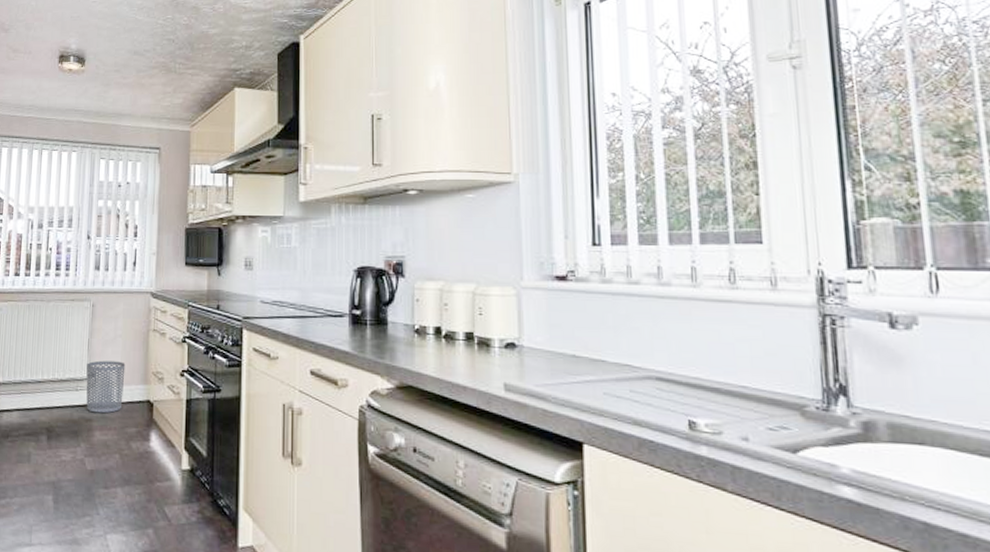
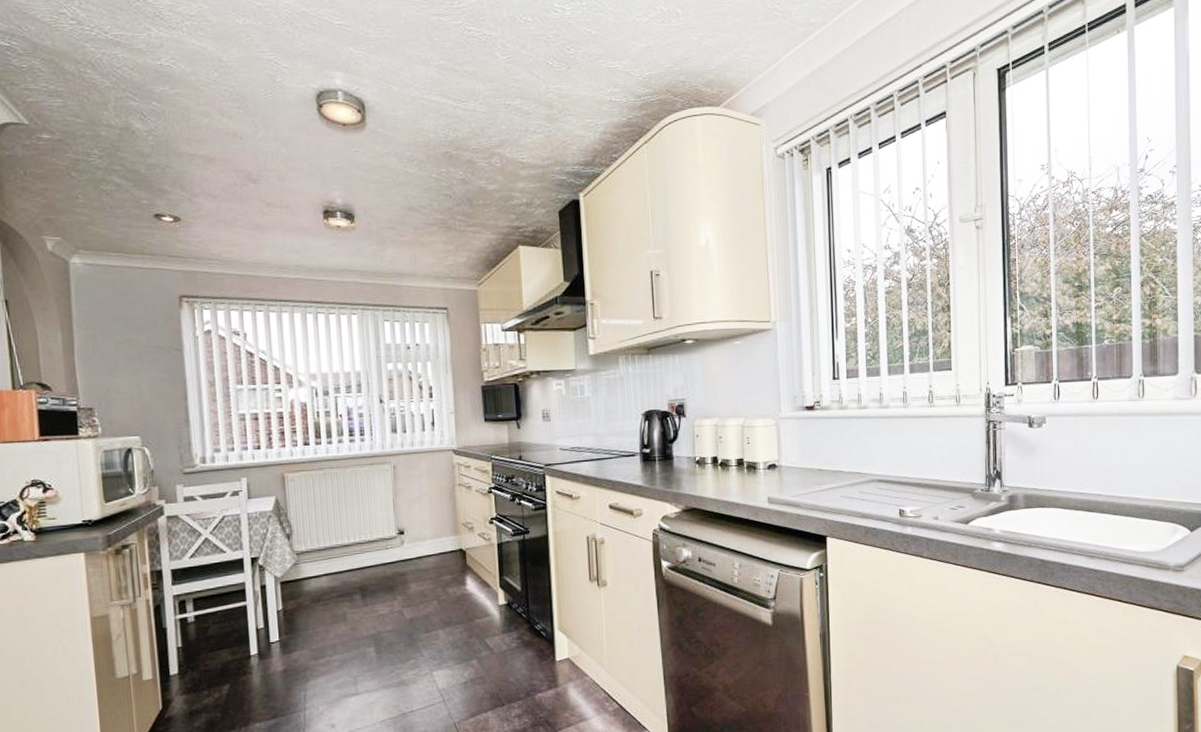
waste bin: present [86,360,126,414] -> none [394,517,435,567]

